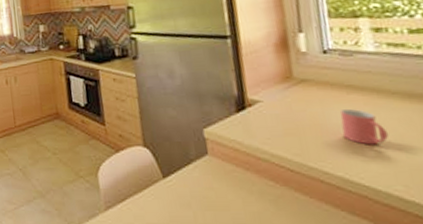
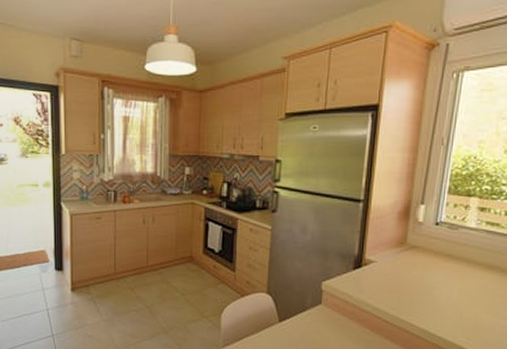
mug: present [339,109,389,145] -> none [433,275,467,305]

